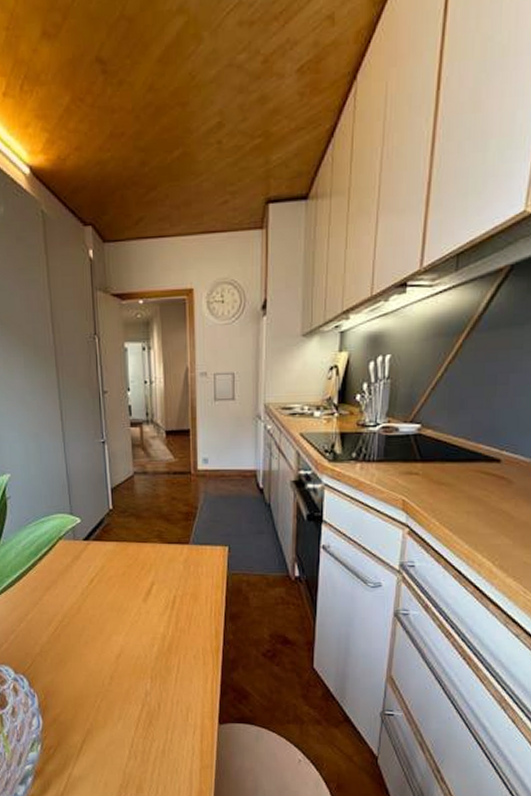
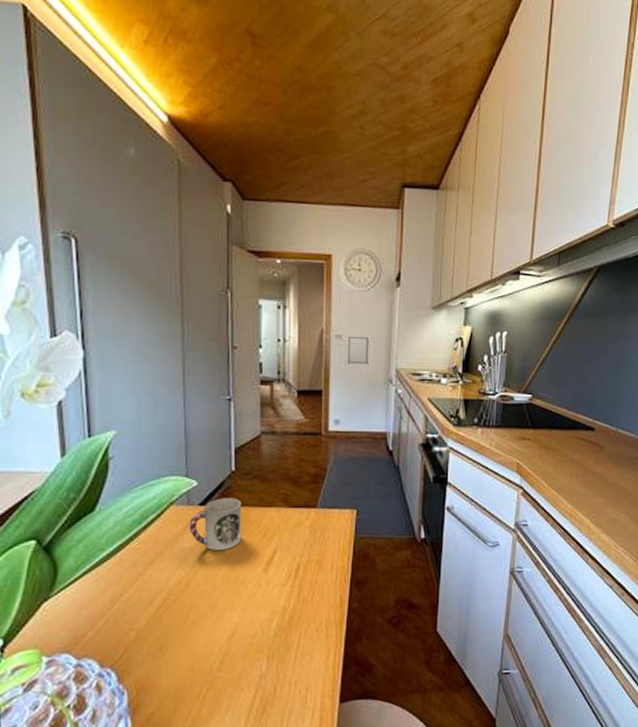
cup: none [76,534,122,580] -> present [189,498,242,550]

